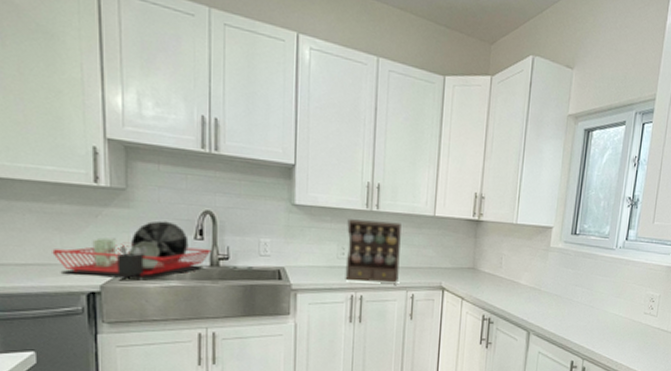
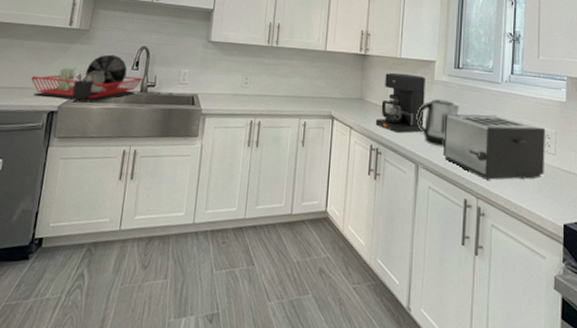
spice rack: present [345,219,401,283] -> none [246,53,297,111]
coffee maker: none [488,239,541,303] -> present [375,72,425,134]
kettle: none [530,266,573,314] -> present [416,98,459,148]
toaster: none [554,281,652,342] -> present [443,114,546,180]

